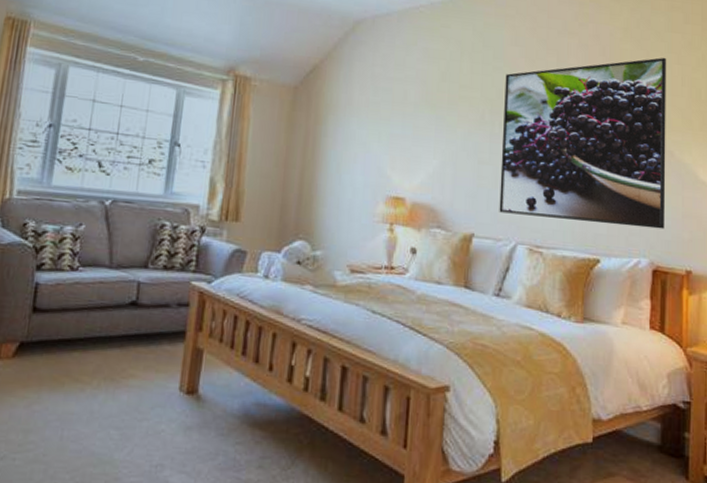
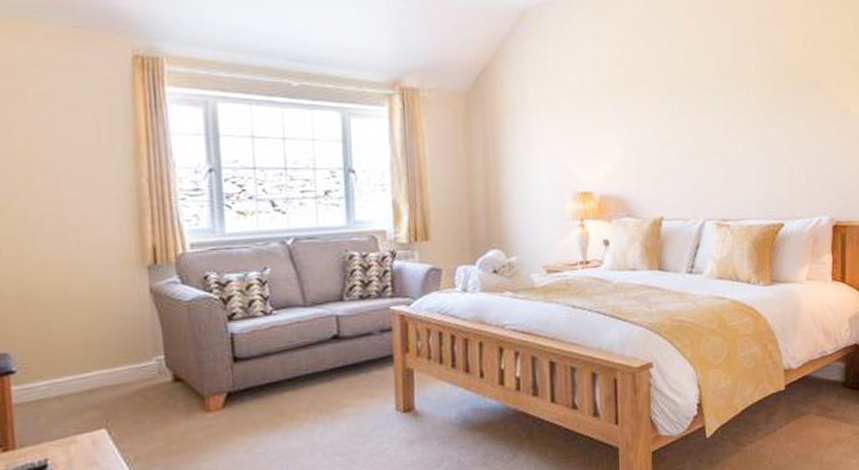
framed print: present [499,57,666,230] -> none [681,10,843,193]

